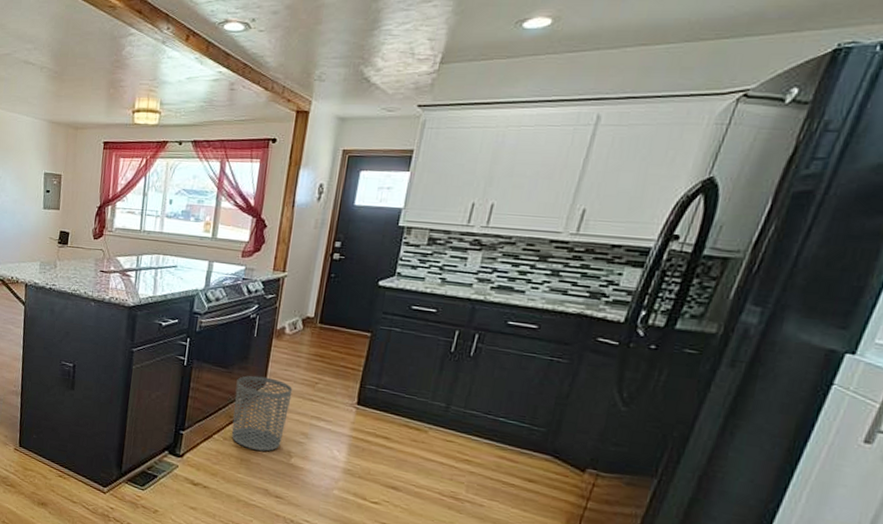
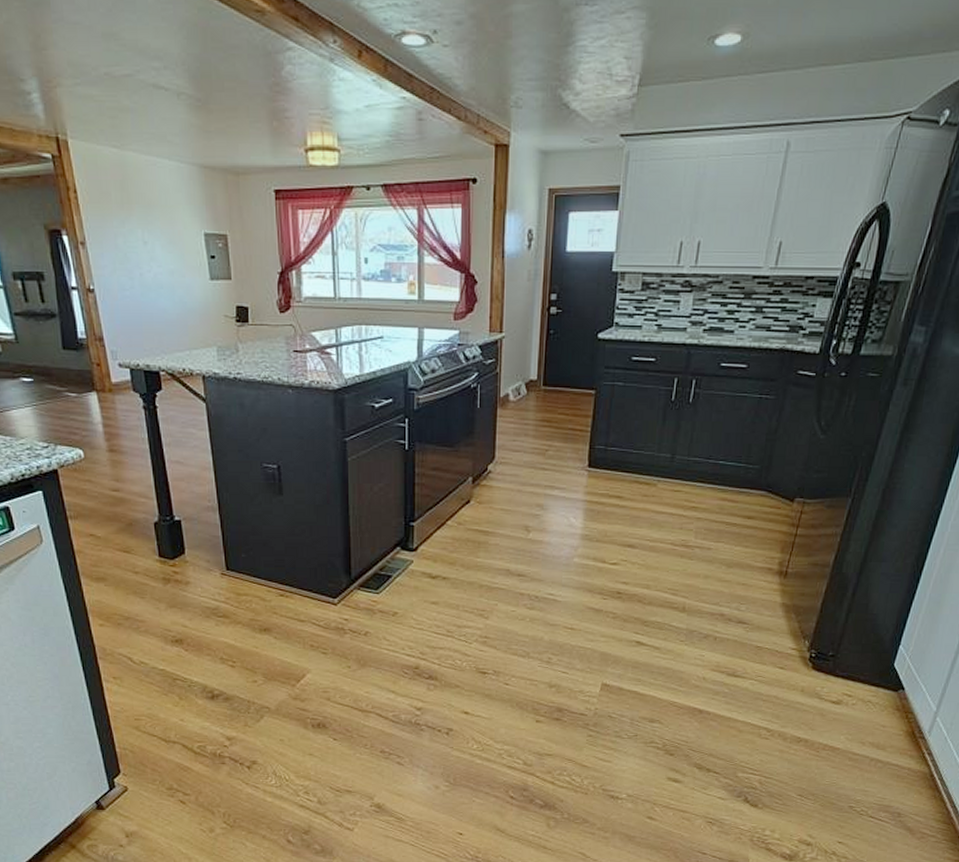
waste bin: present [231,375,293,452] -> none [464,451,523,530]

